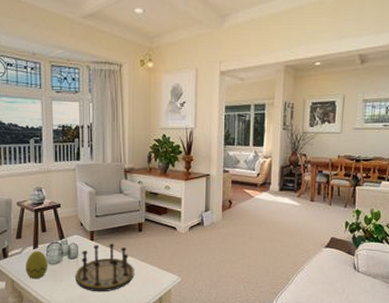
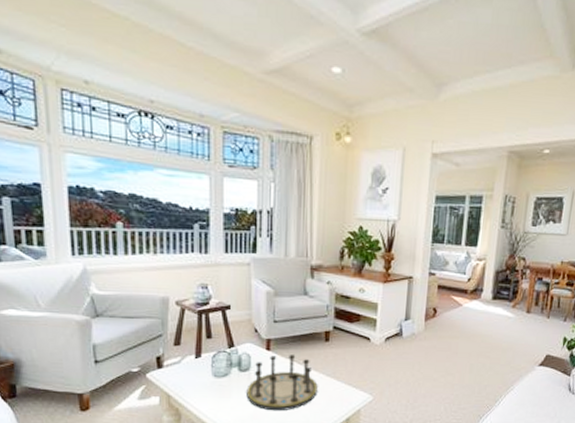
decorative egg: present [26,250,48,280] -> none [185,360,213,395]

